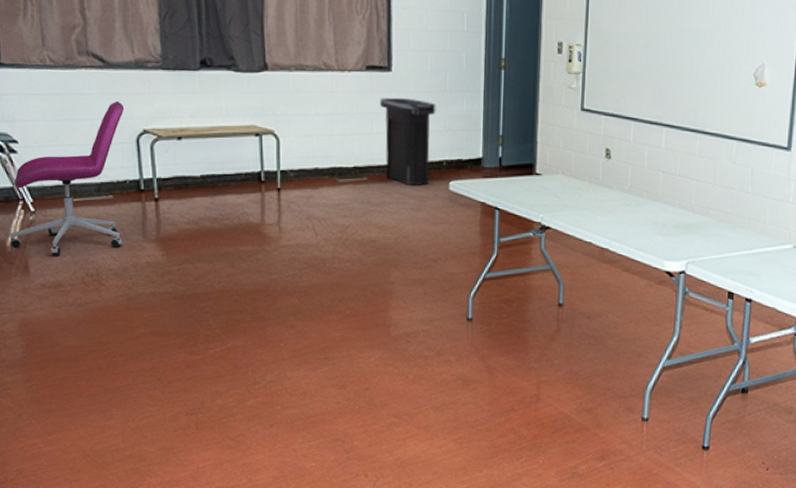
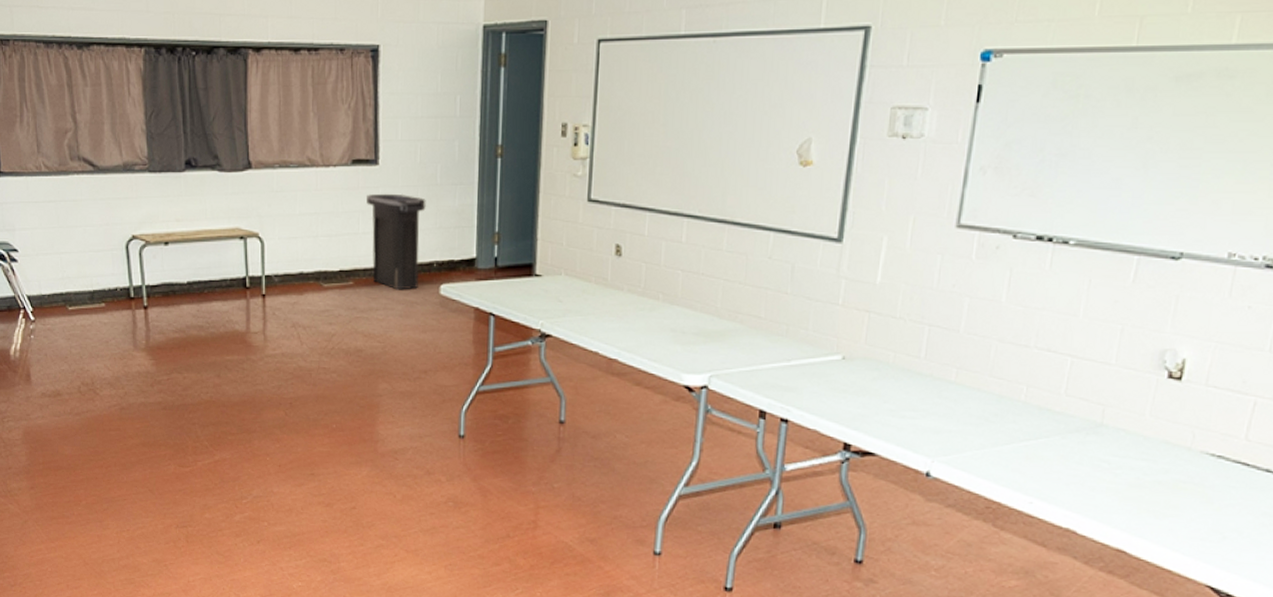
office chair: present [9,101,125,256] -> none [13,206,114,365]

